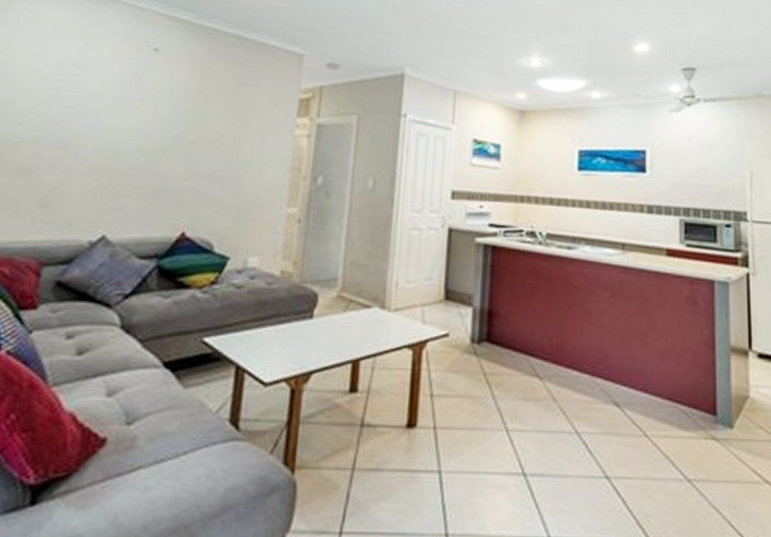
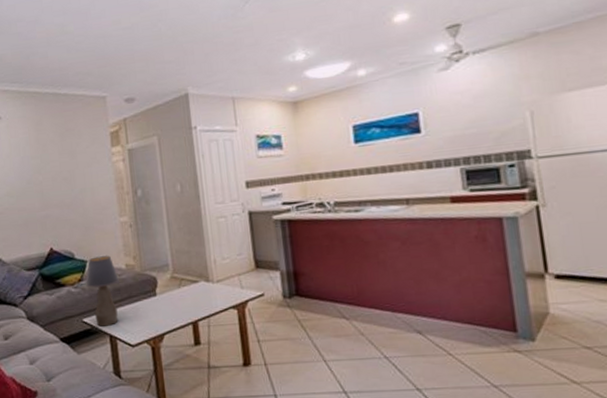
table lamp: none [219,254,269,352] -> present [85,255,120,327]

